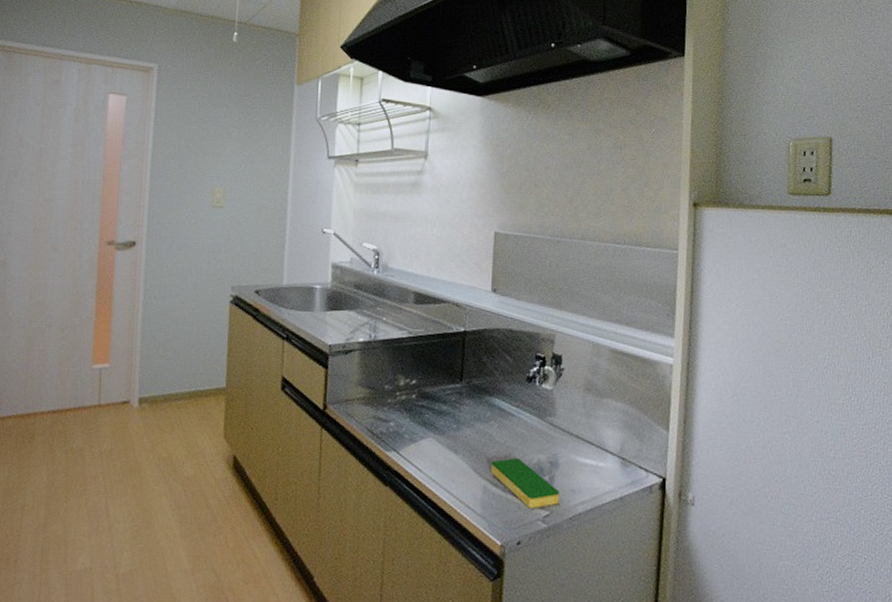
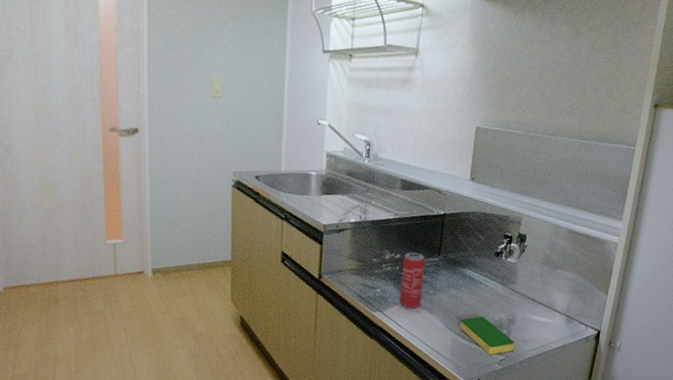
beverage can: none [417,377,446,448] -> present [399,252,426,309]

